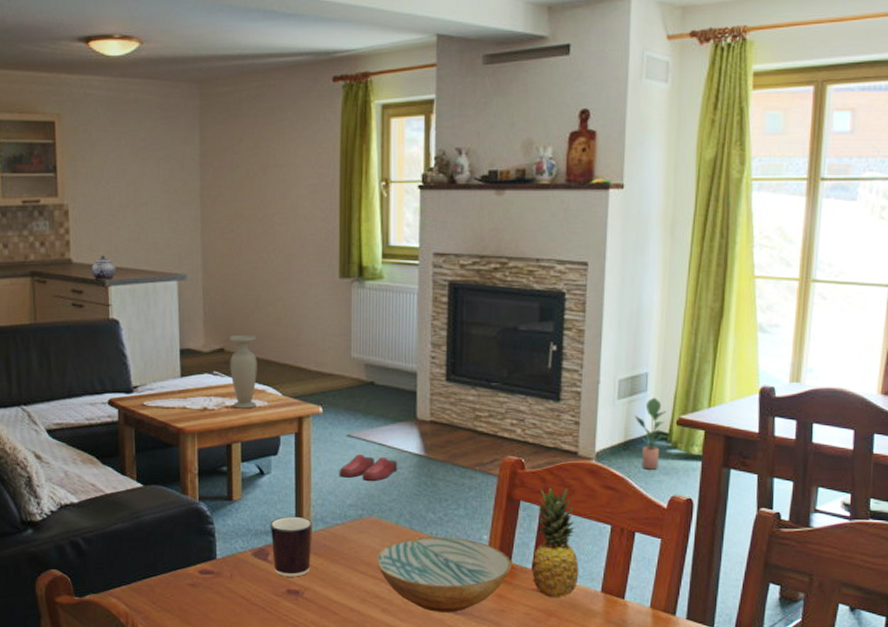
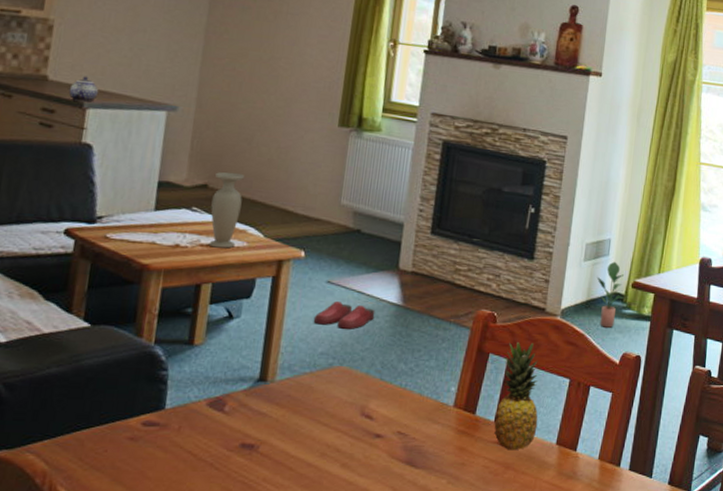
mug: present [270,516,312,577] -> none [229,363,279,430]
bowl: present [376,536,512,613] -> none [341,387,476,467]

